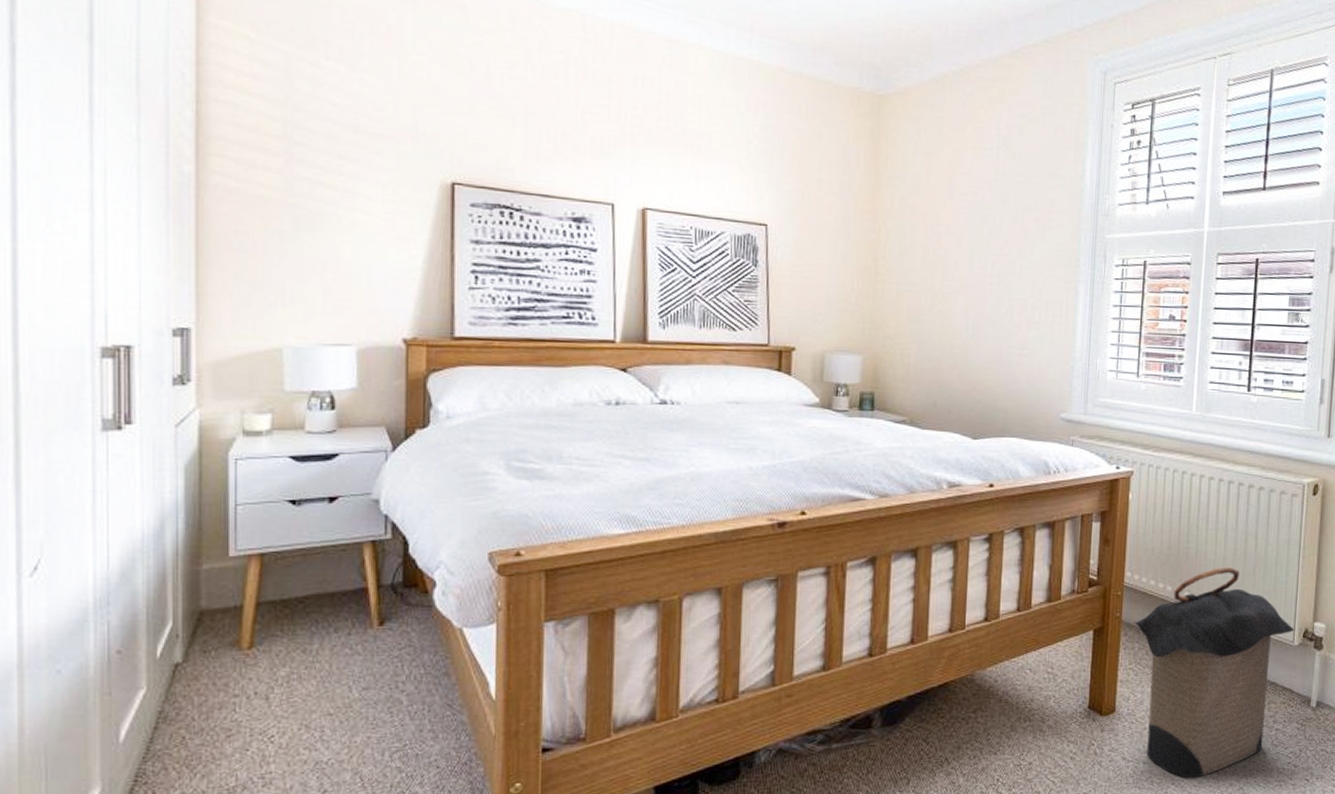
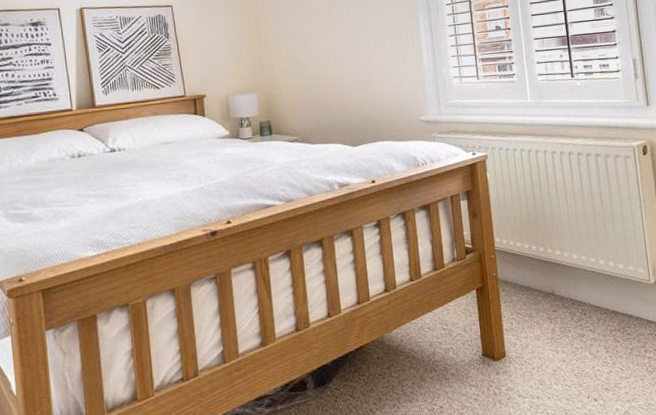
laundry hamper: present [1134,568,1295,779] -> none [509,224,649,408]

